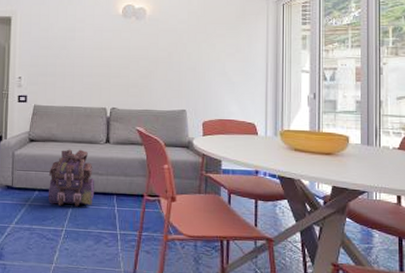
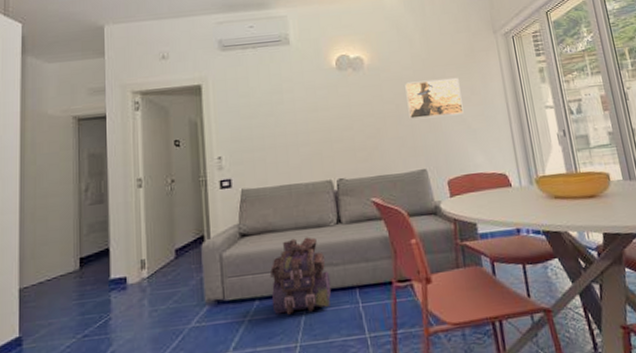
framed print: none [178,35,227,68] -> present [405,77,464,120]

